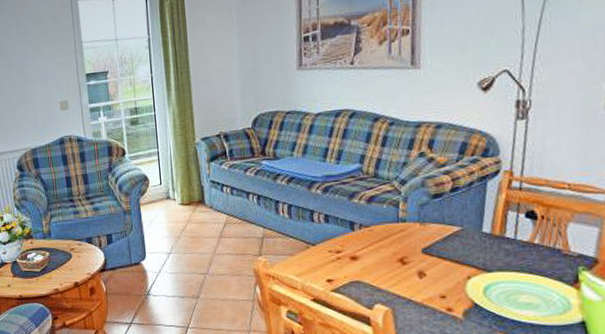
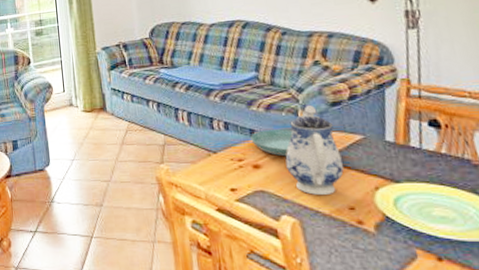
saucer: none [350,221,393,248] -> present [250,129,293,157]
teapot: none [383,198,440,285] -> present [285,106,344,195]

